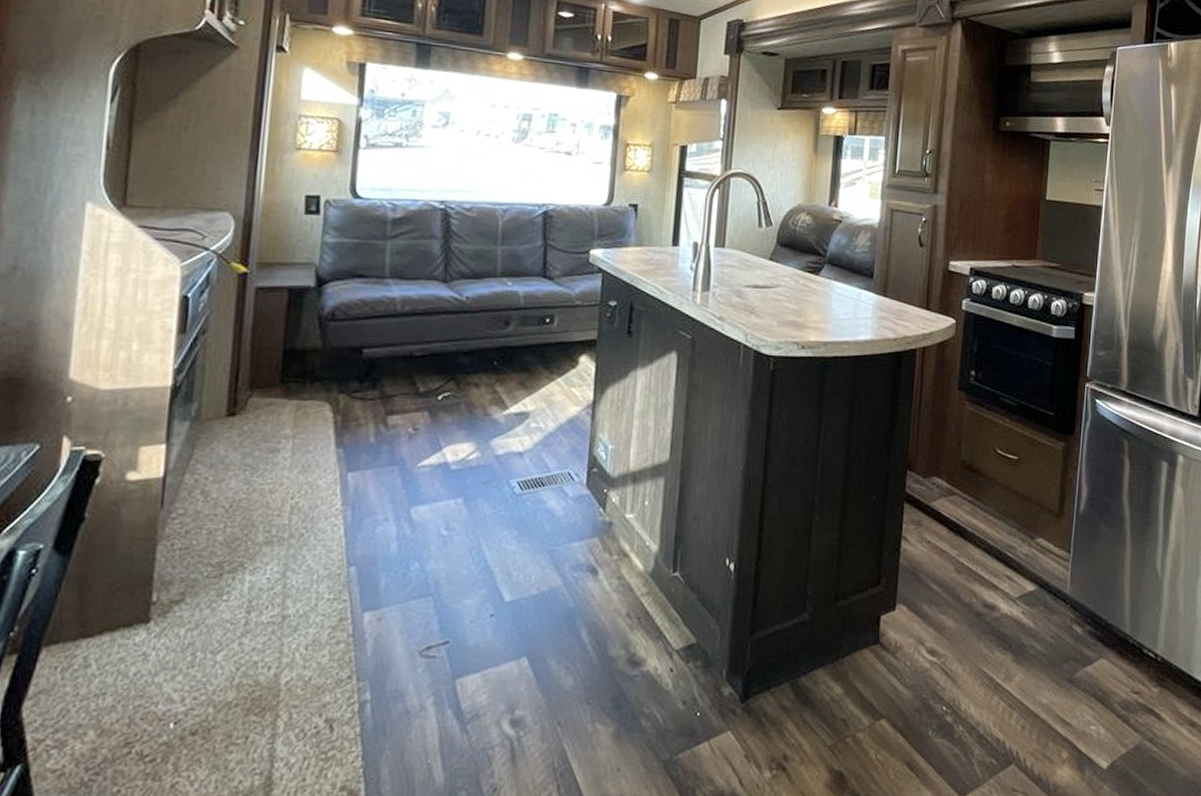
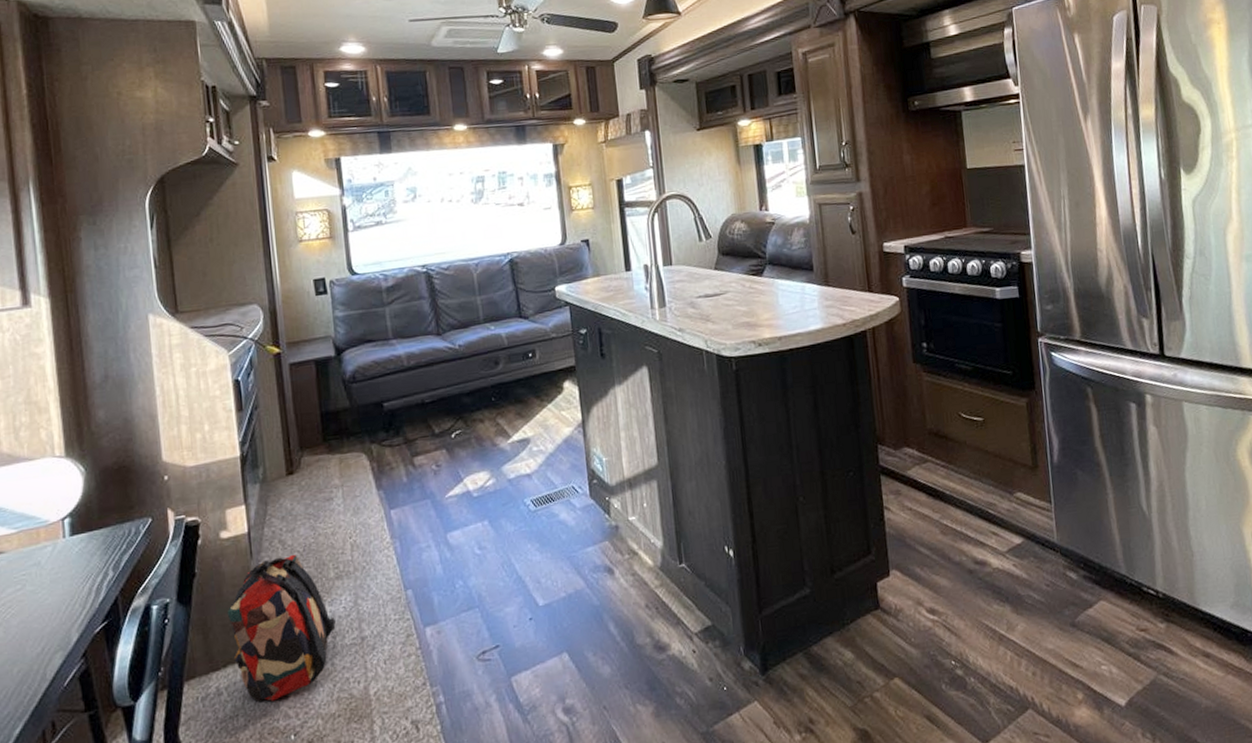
backpack: none [113,509,256,681] -> present [227,554,337,703]

